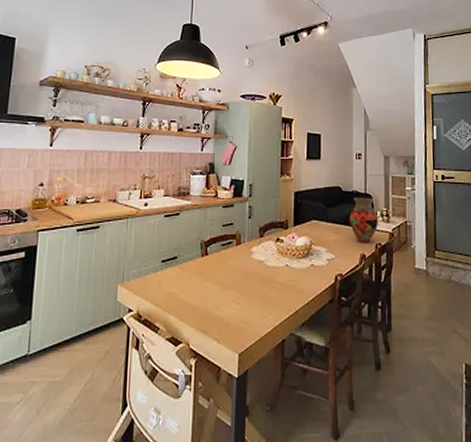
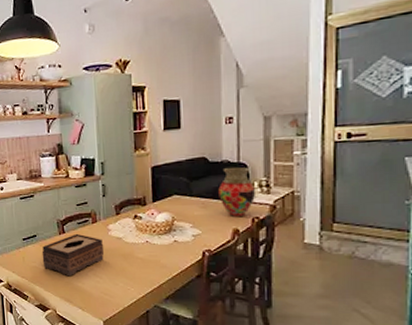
tissue box: none [180,255,246,304] -> present [42,233,105,277]

